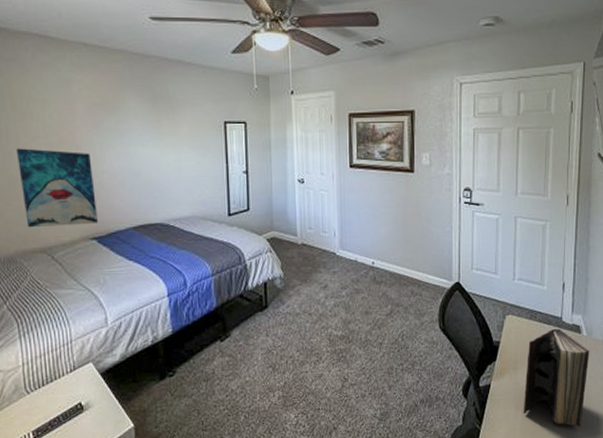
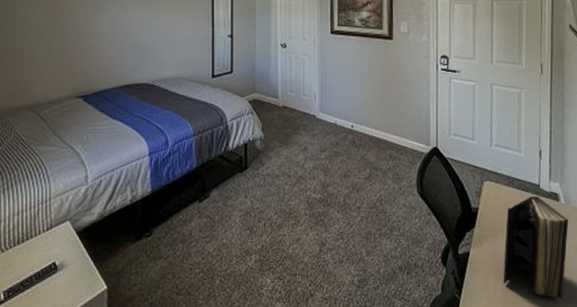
wall art: present [15,148,98,228] -> none [11,9,85,85]

